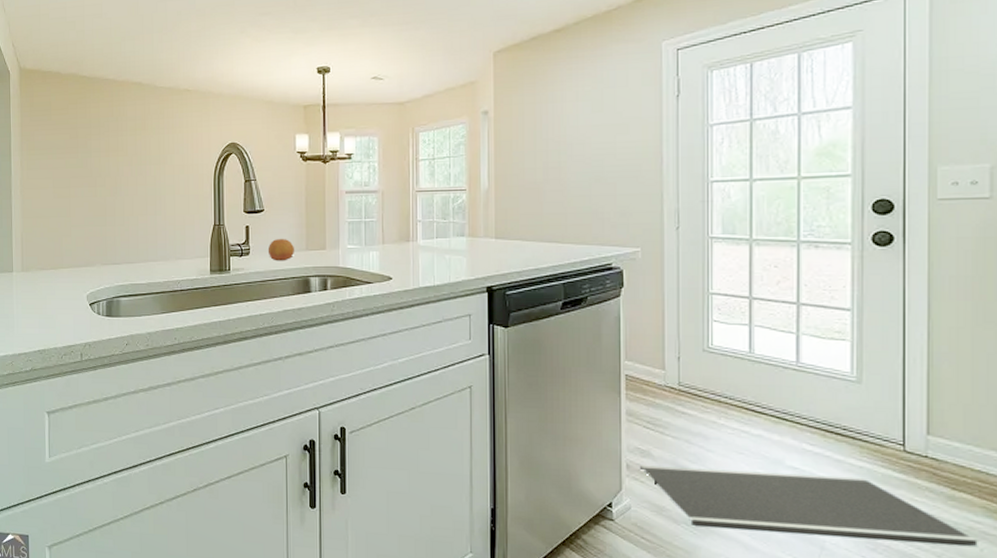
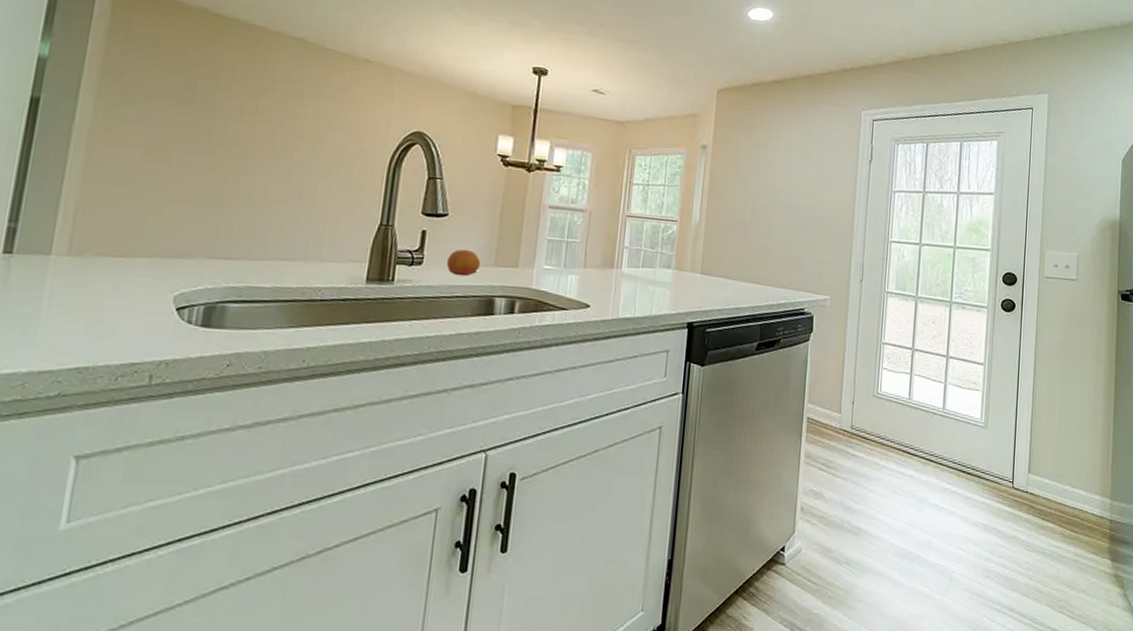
door mat: present [640,465,978,546] -> none [812,507,1056,567]

